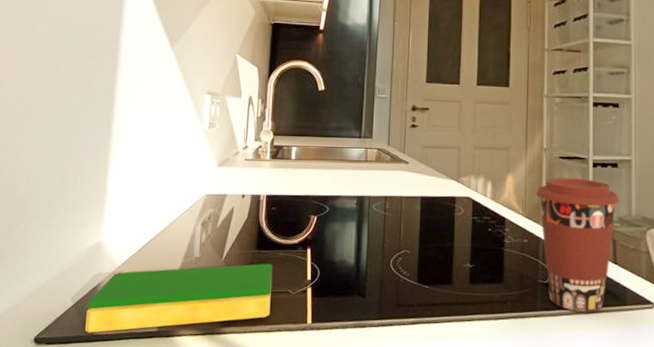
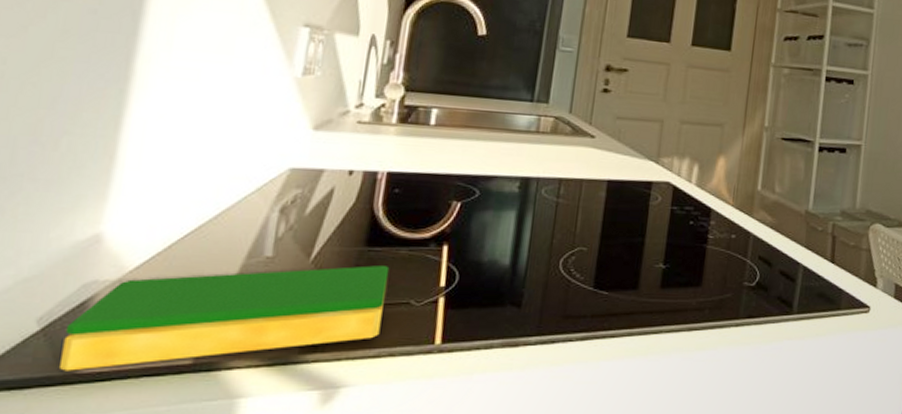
coffee cup: present [536,178,620,312] -> none [751,162,845,319]

